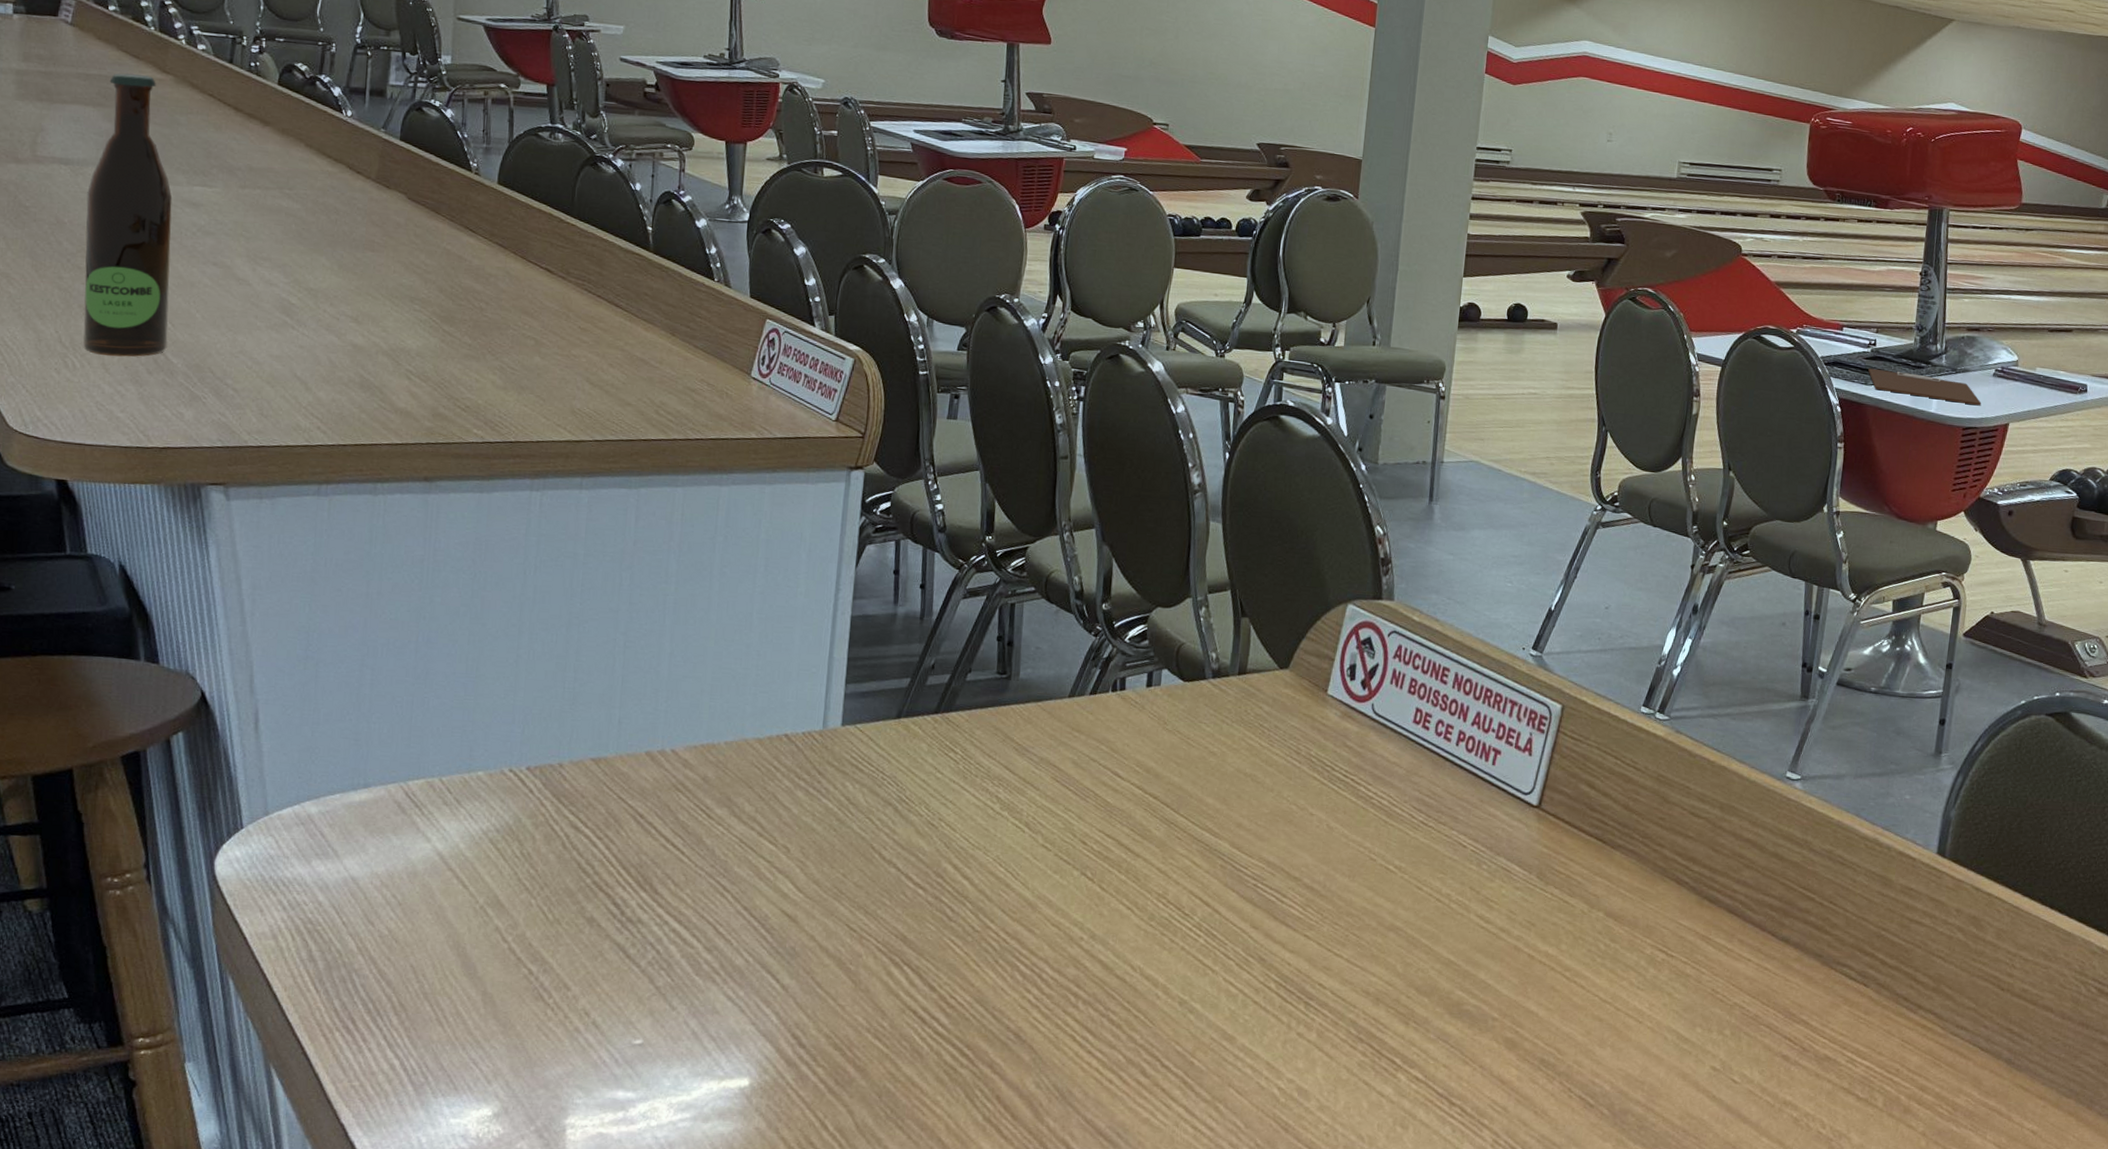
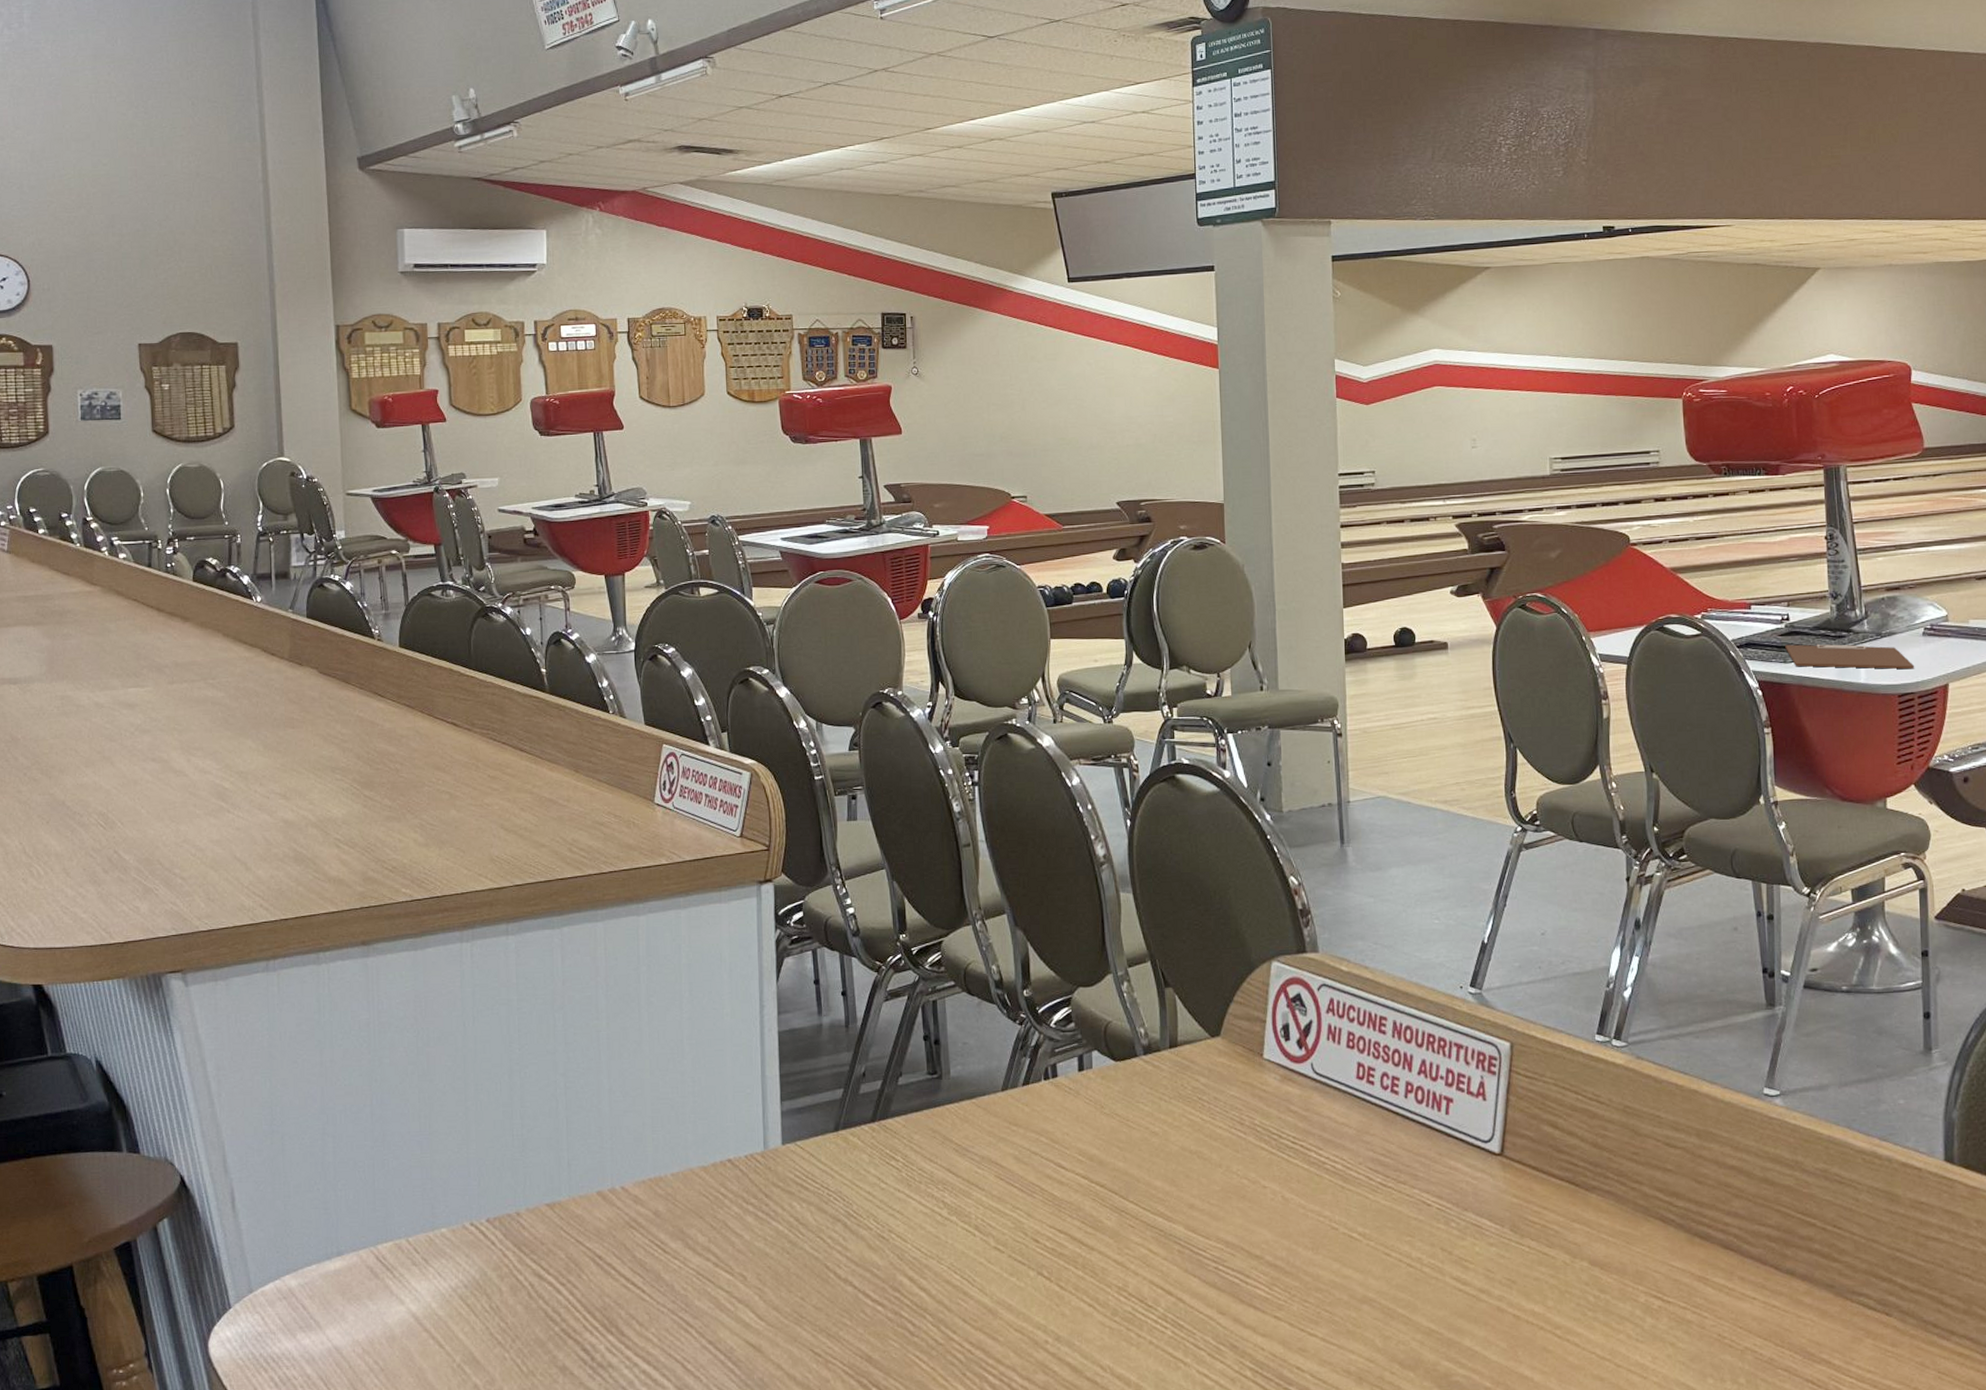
bottle: present [83,73,173,357] -> none [35,590,119,860]

